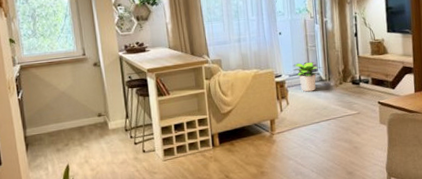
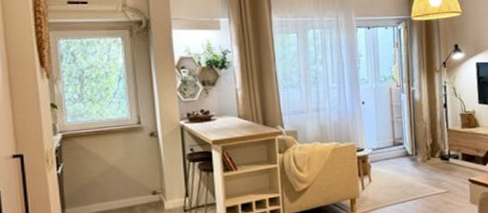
potted plant: present [292,61,322,92] -> none [376,134,409,168]

